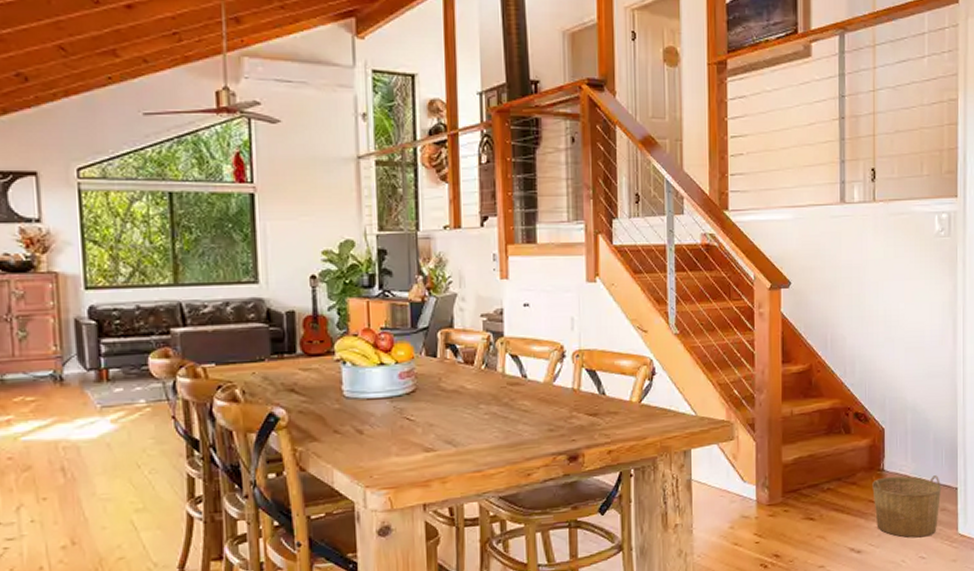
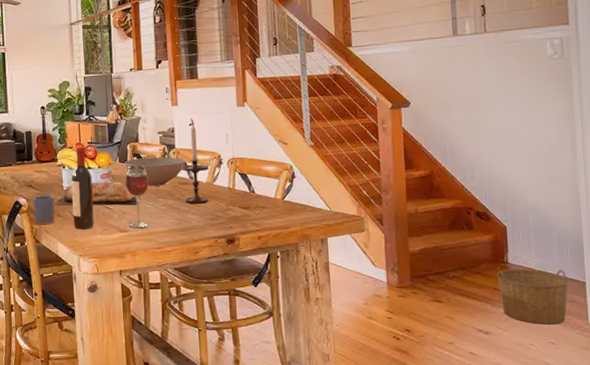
mug: none [297,402,330,446] -> present [33,195,55,225]
bread loaf: none [329,382,450,417] -> present [54,181,137,206]
wine bottle: none [354,334,388,450] -> present [71,147,94,229]
bowl: none [433,348,518,389] -> present [124,157,186,186]
wineglass: none [434,360,466,446] -> present [125,165,149,229]
candlestick: none [512,295,547,411] -> present [182,118,209,204]

